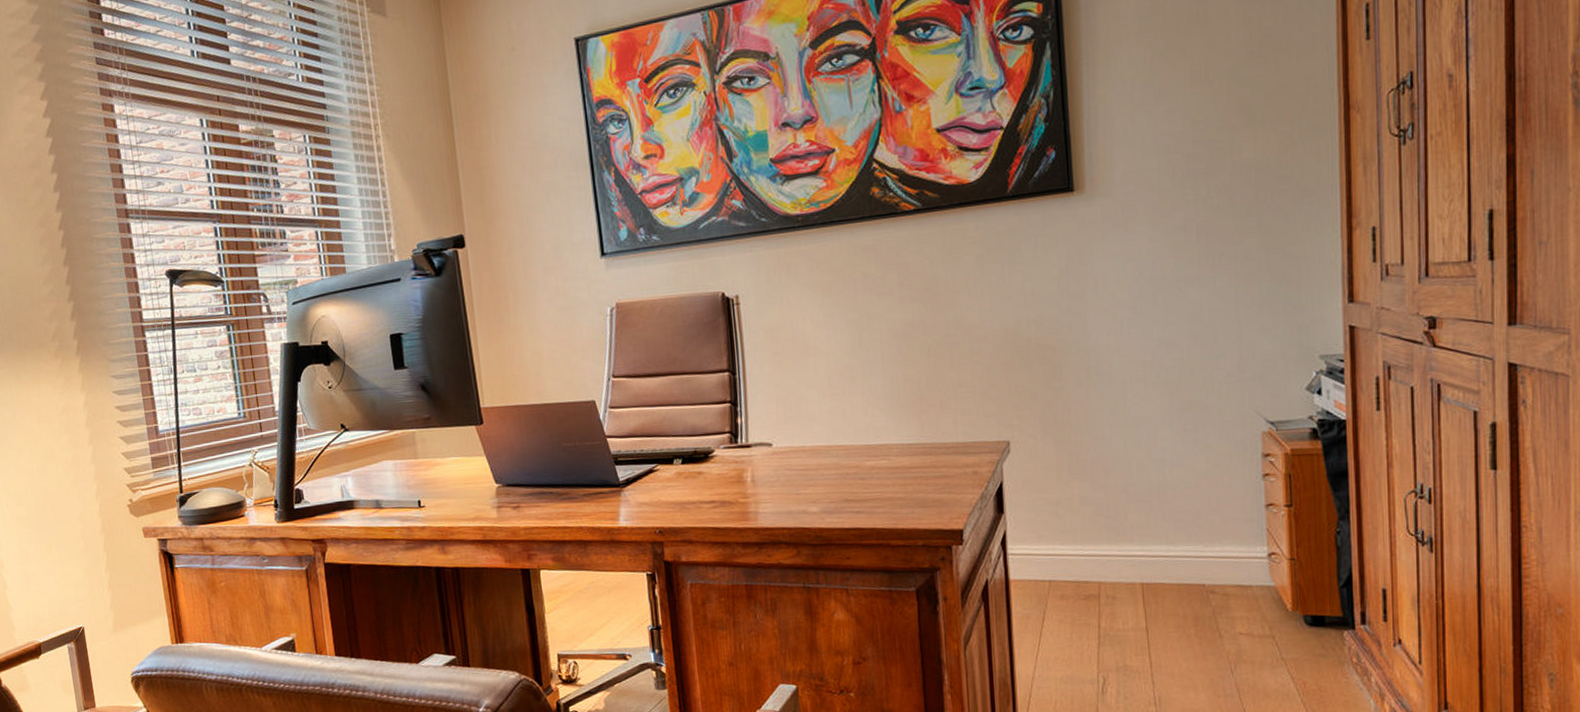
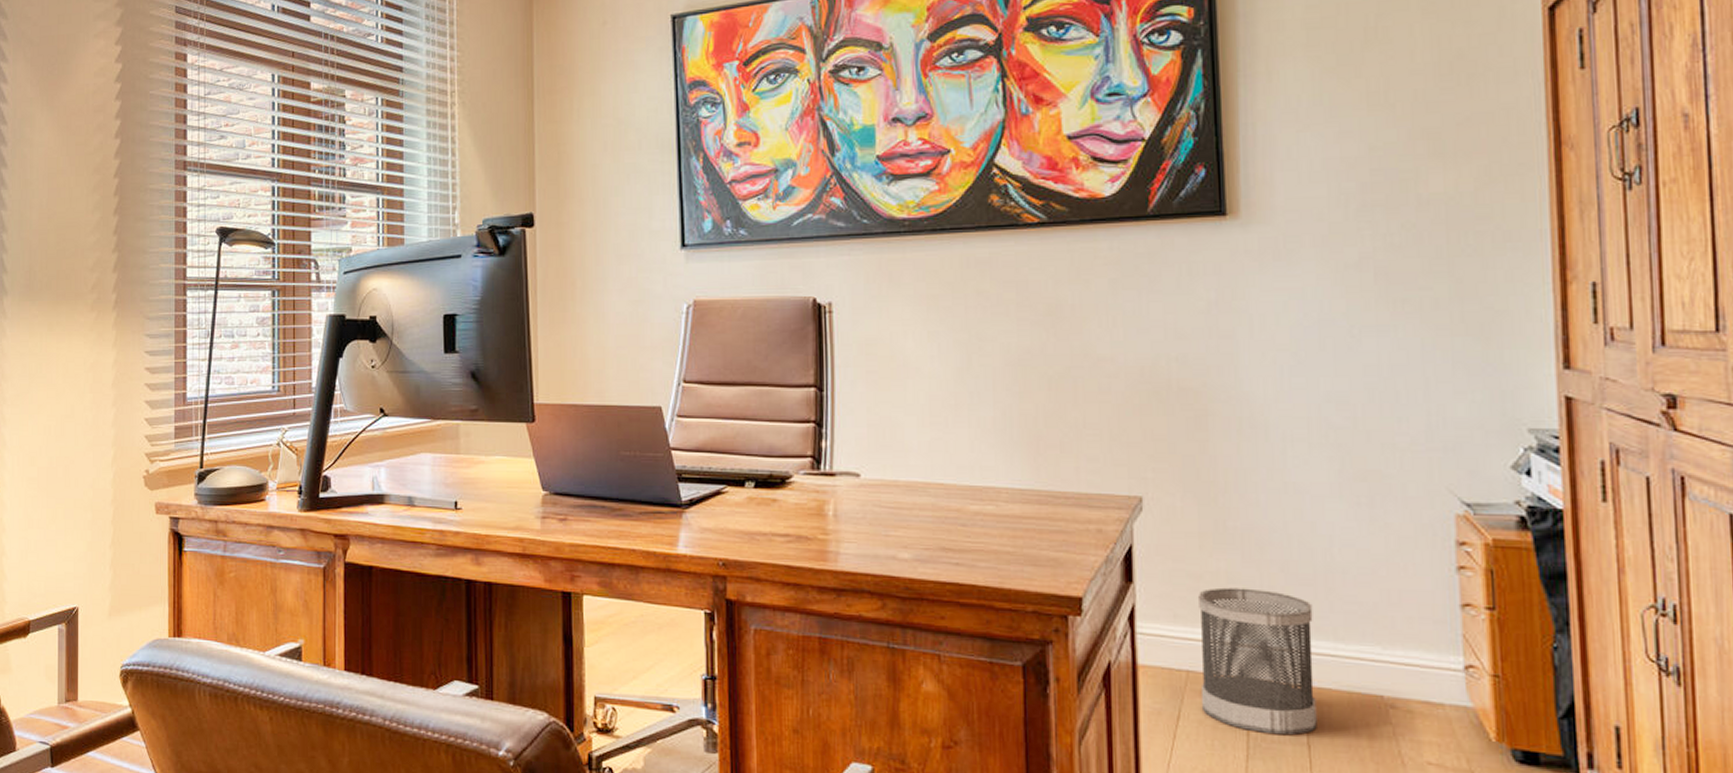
wastebasket: none [1056,508,1153,624] -> present [1197,587,1317,735]

